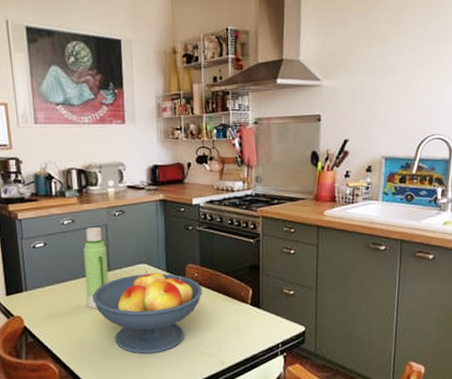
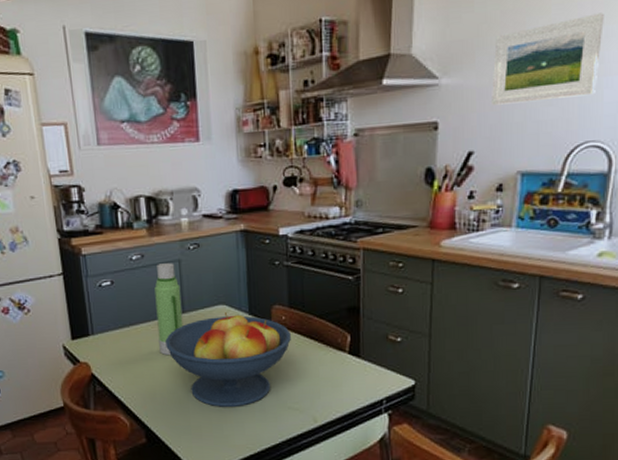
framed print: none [361,37,443,104] -> present [492,13,604,105]

